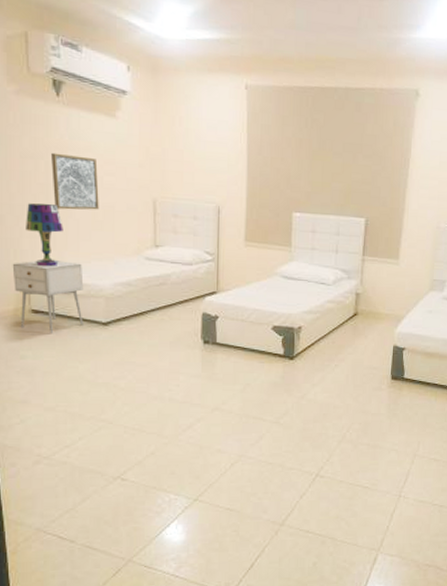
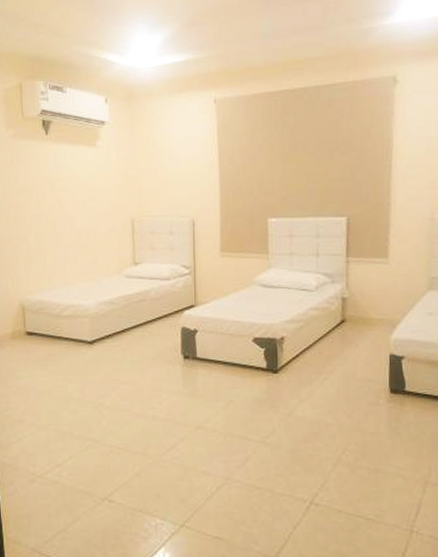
nightstand: present [12,261,84,333] -> none [10,284,71,354]
table lamp: present [26,203,63,267] -> none [21,233,53,291]
wall art: present [51,152,99,210] -> none [42,185,83,237]

